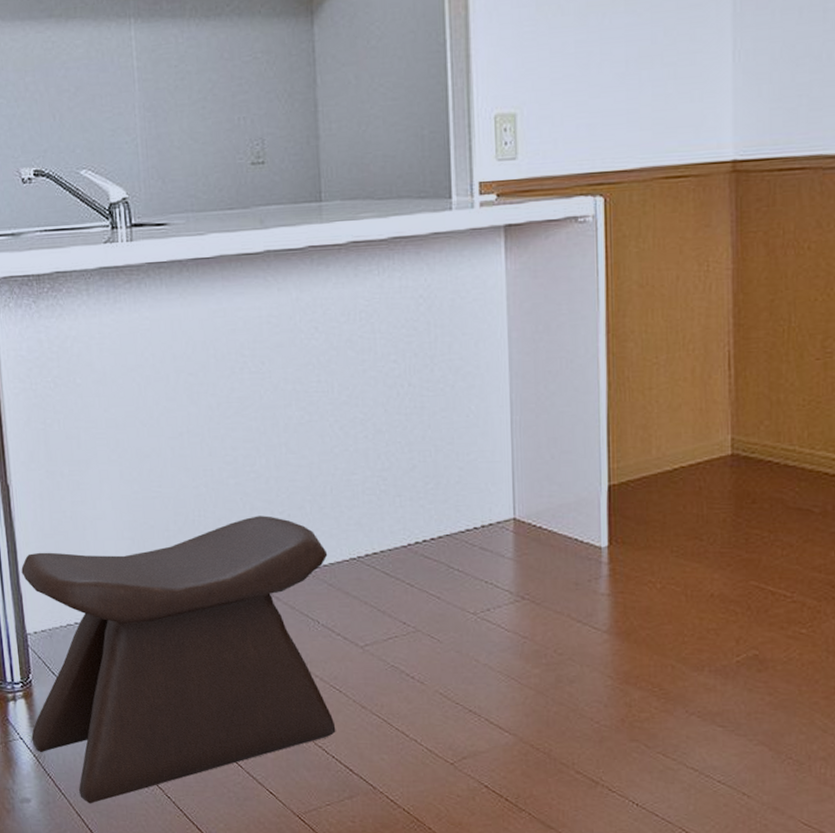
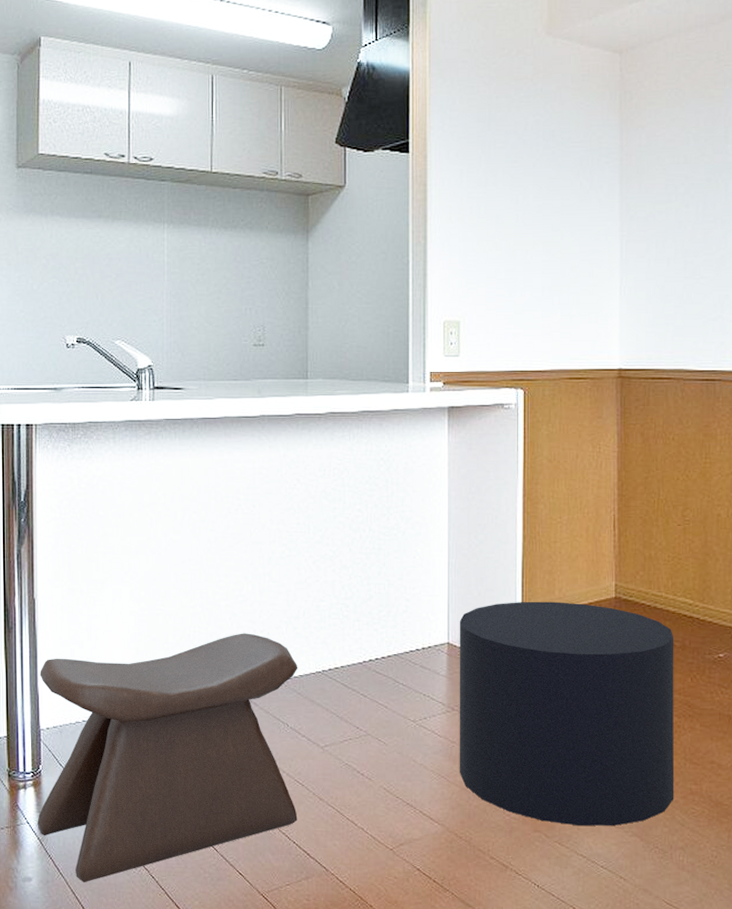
stool: none [527,463,813,734] -> present [459,601,675,826]

